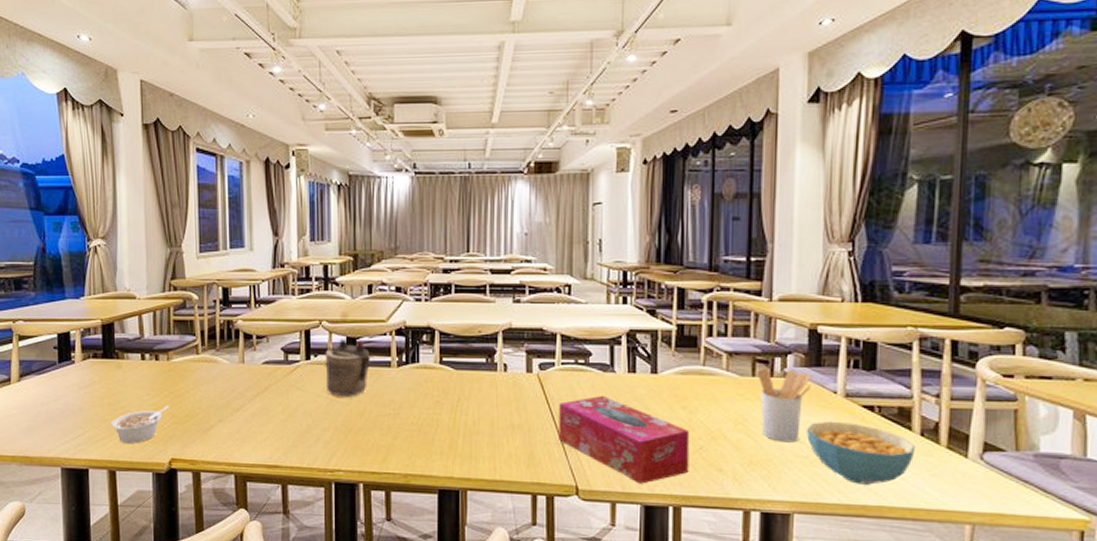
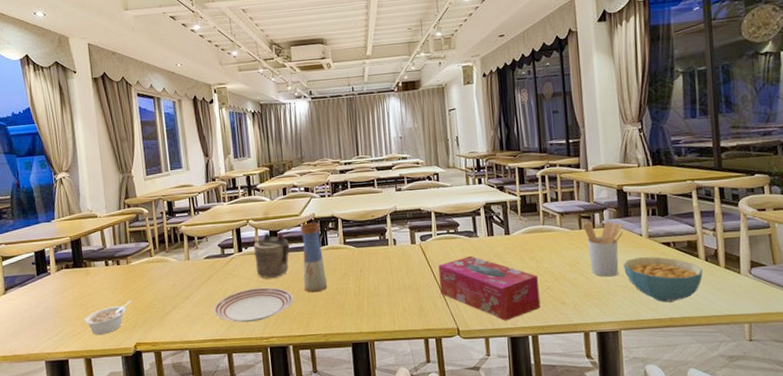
dinner plate: none [268,407,369,449] -> present [213,287,293,323]
vase: none [384,331,413,421] -> present [300,222,327,293]

